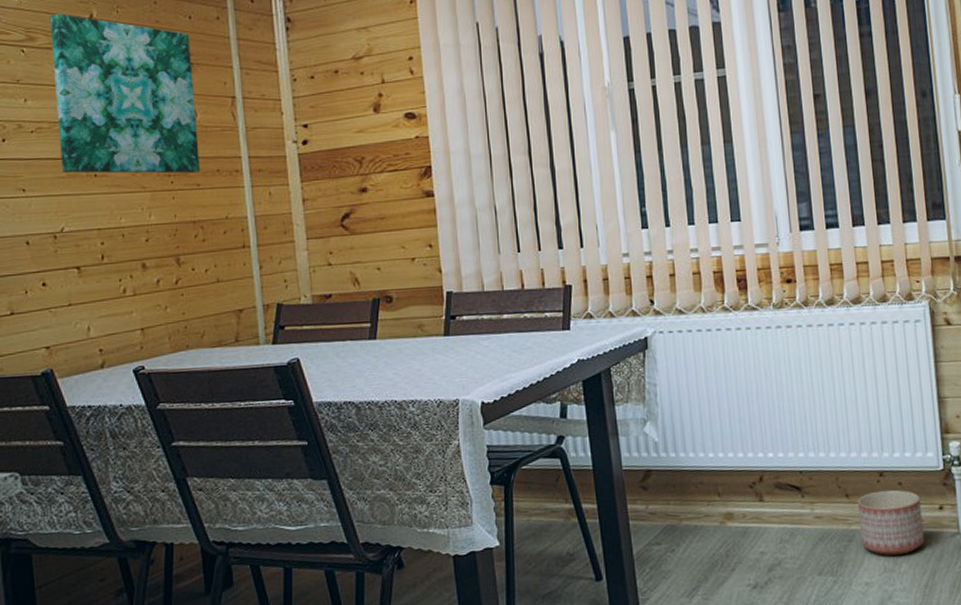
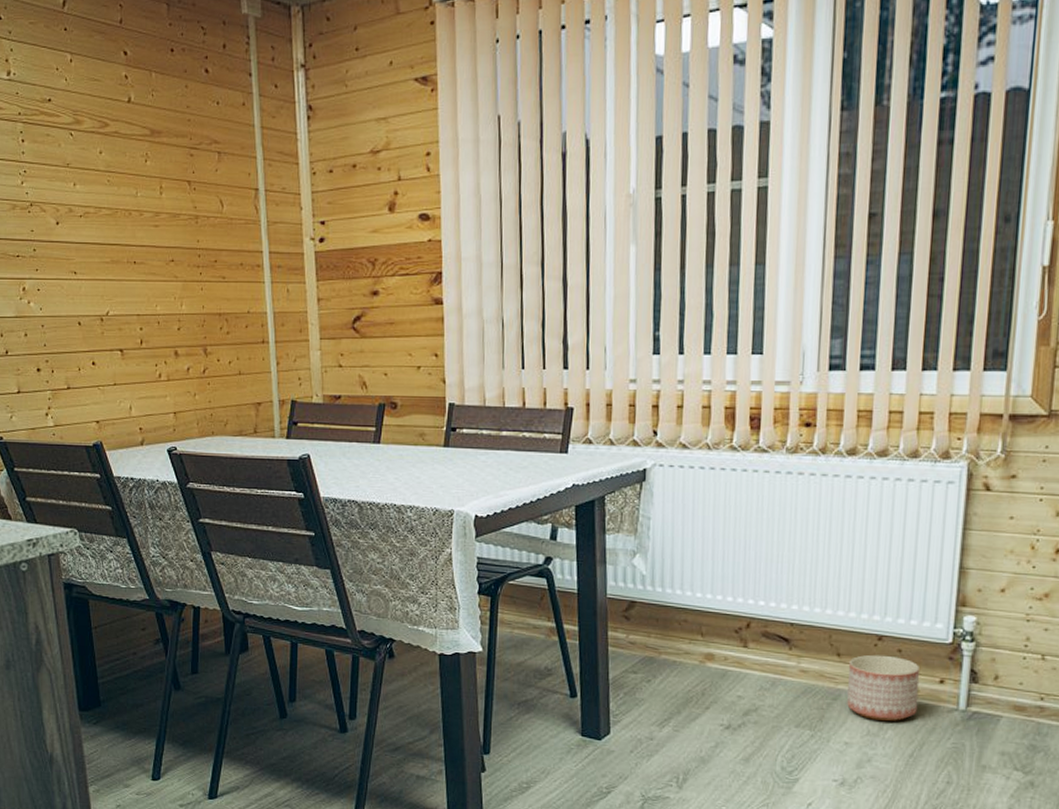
wall art: present [49,14,201,174] -> none [93,97,226,266]

